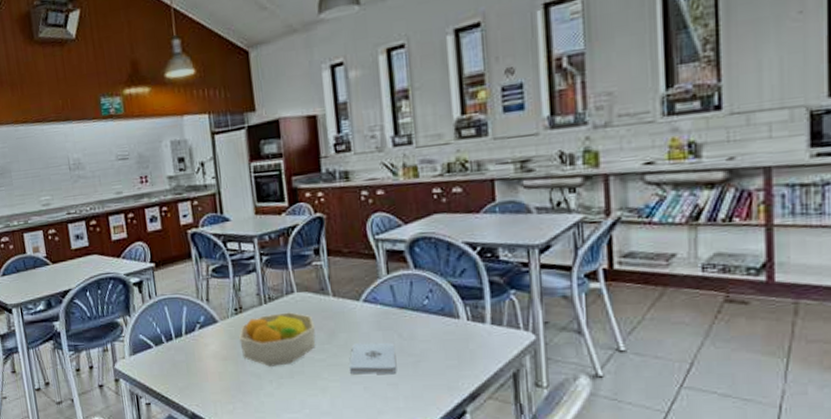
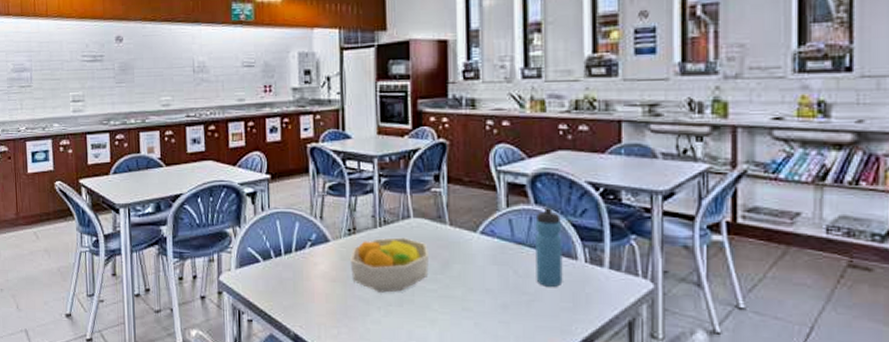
notepad: present [348,342,396,375] -> none [460,276,510,312]
water bottle: none [416,270,447,347] -> present [535,207,563,287]

